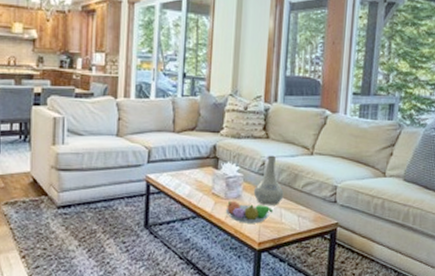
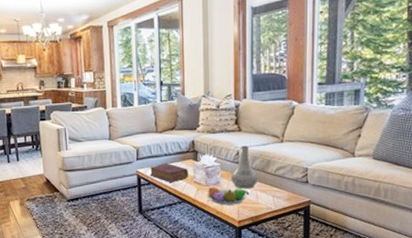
book: none [162,169,207,193] -> present [150,163,188,183]

